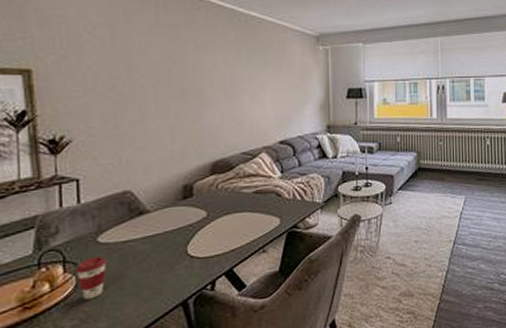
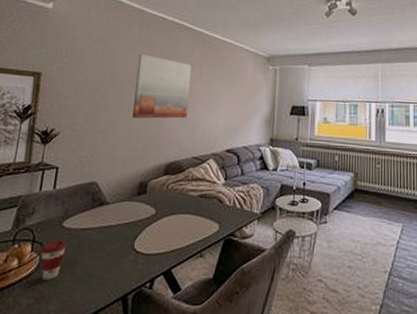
wall art: none [158,39,230,117] -> present [132,53,191,119]

